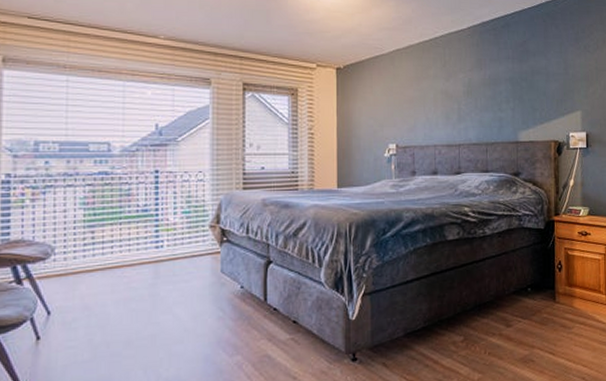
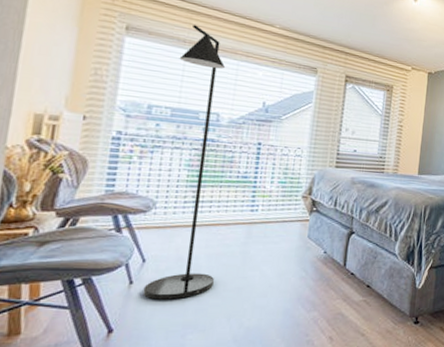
floor lamp: none [51,47,126,355] -> present [143,25,226,300]

